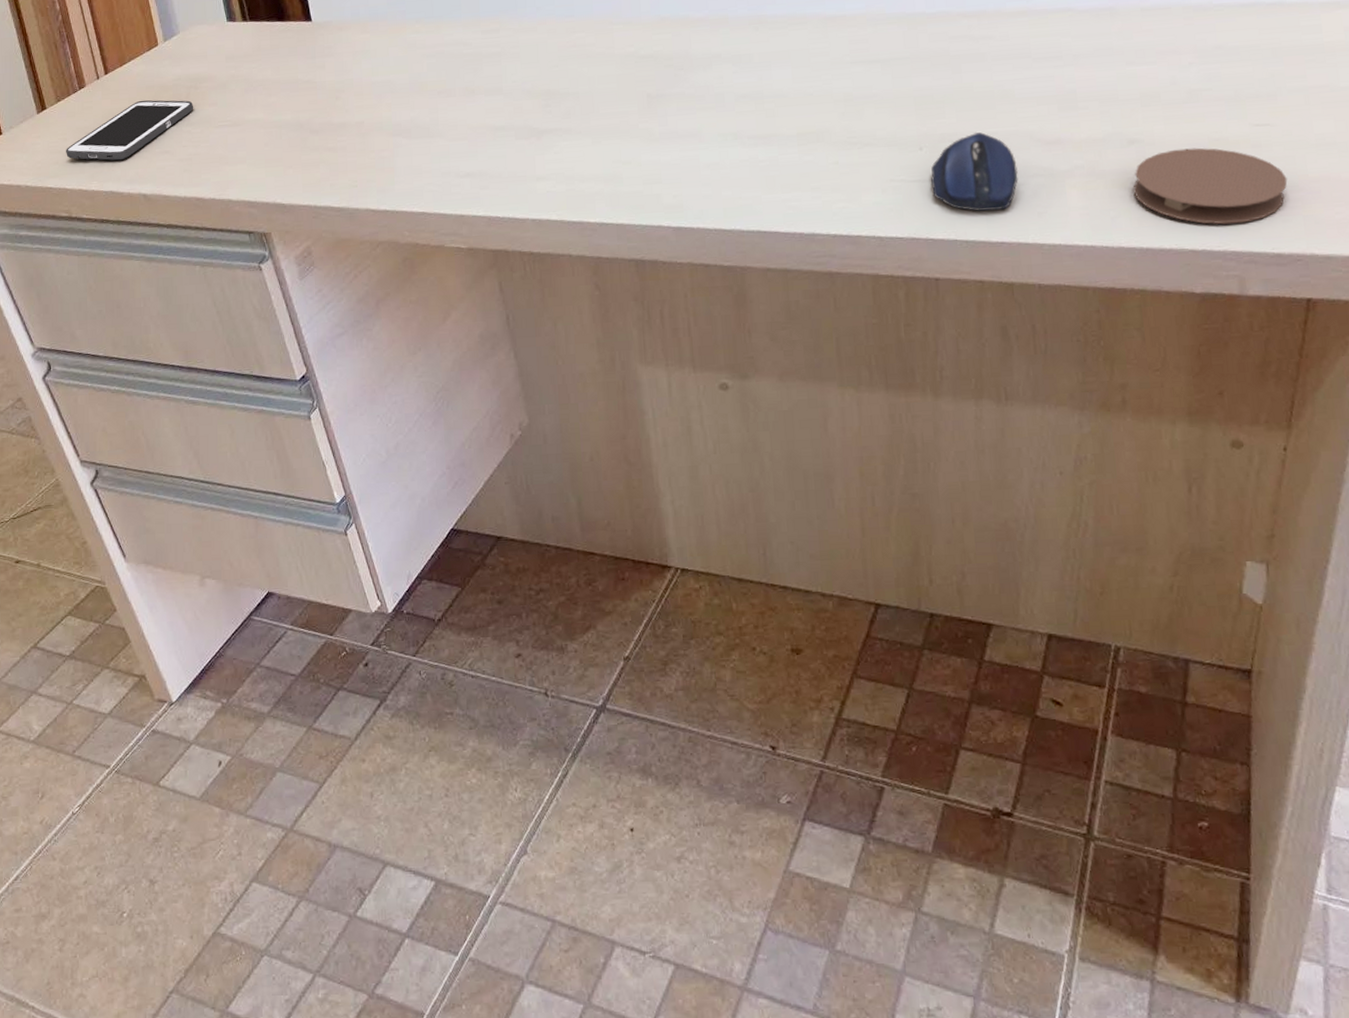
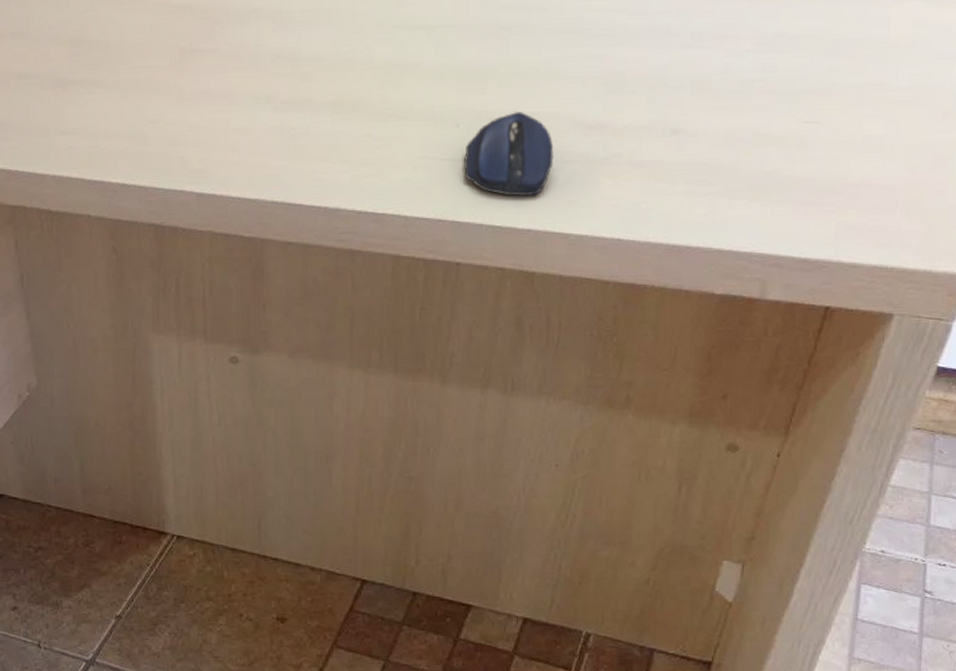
coaster: present [1133,148,1288,225] -> none [668,142,827,225]

